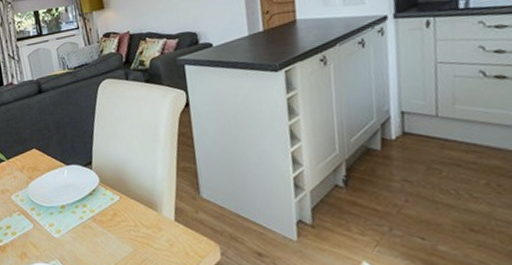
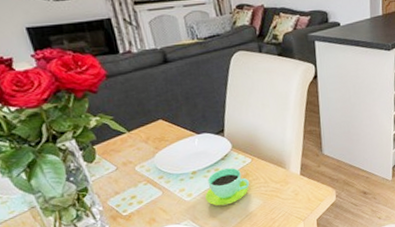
cup: none [73,204,119,248] -> present [205,167,250,206]

